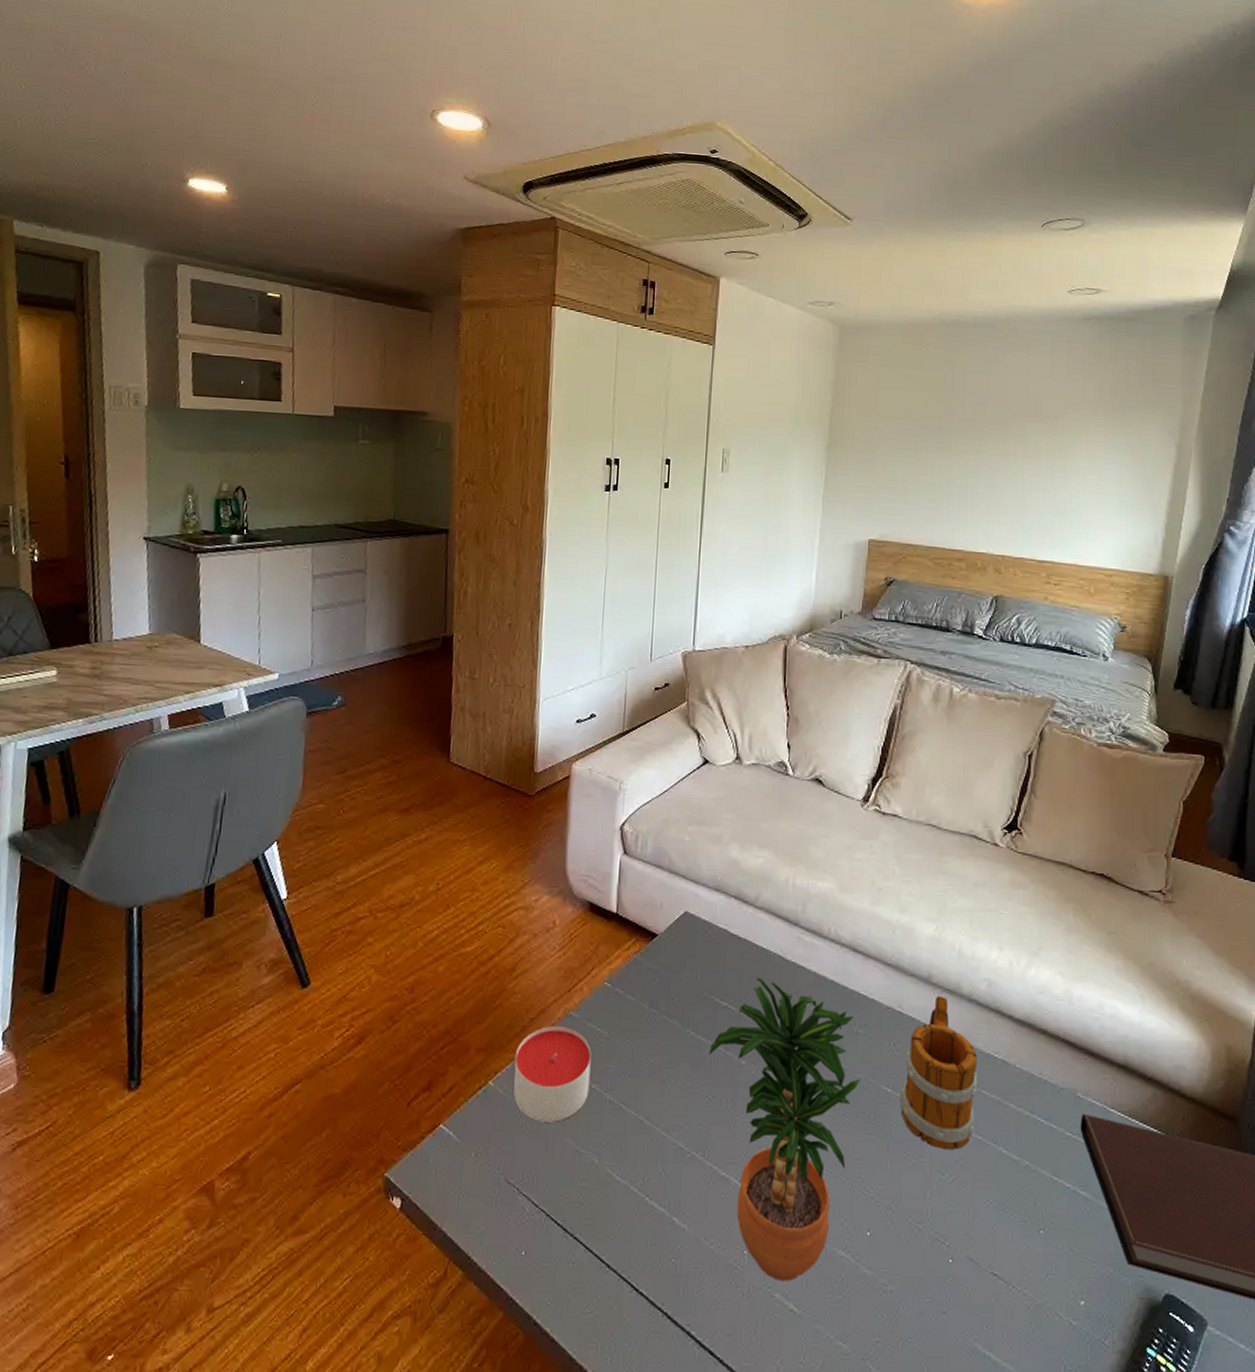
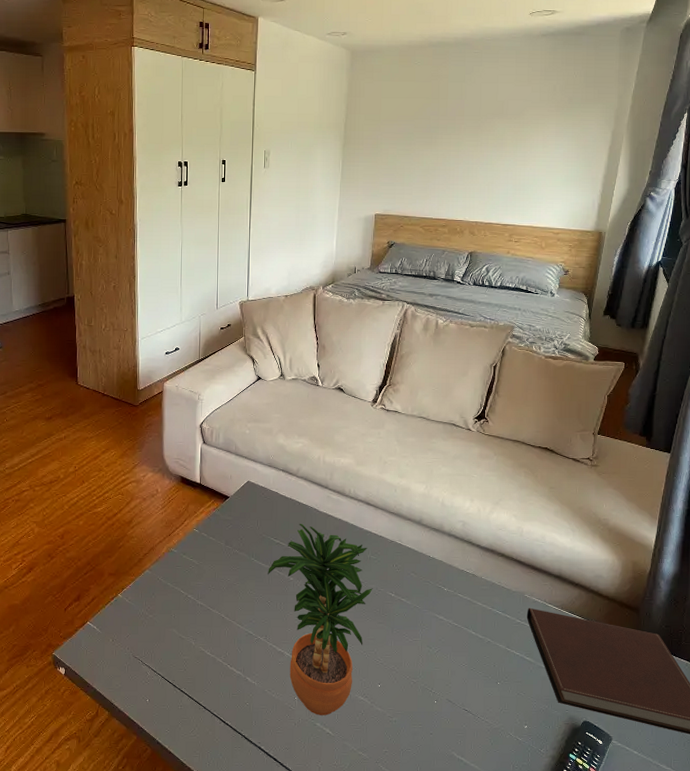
candle: present [513,1026,591,1122] -> none [135,558,187,619]
mug: present [900,995,978,1149] -> none [400,532,456,632]

